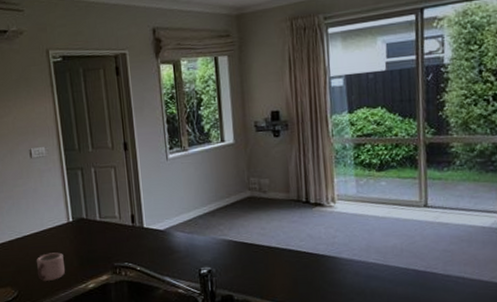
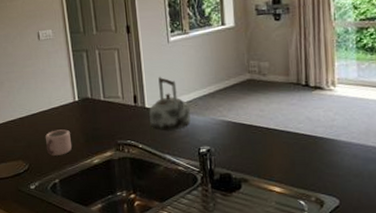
kettle: none [147,194,191,252] -> present [149,76,191,131]

